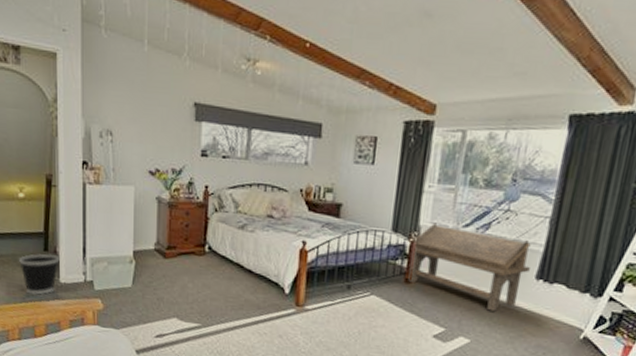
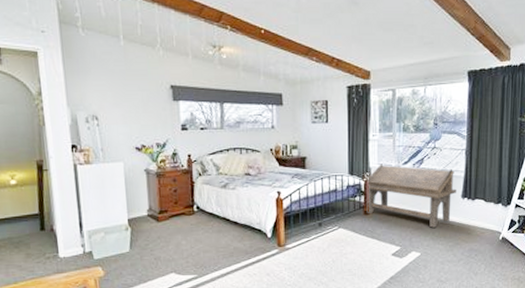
wastebasket: present [18,253,61,295] -> none [15,232,58,272]

